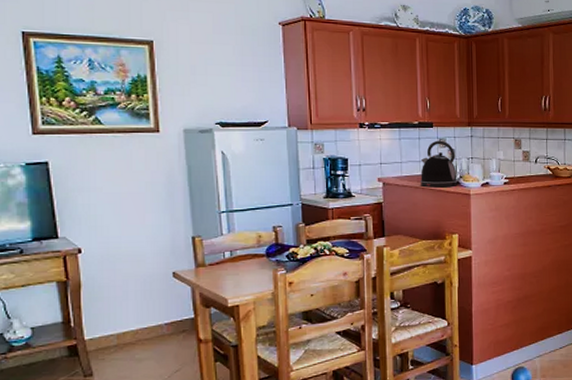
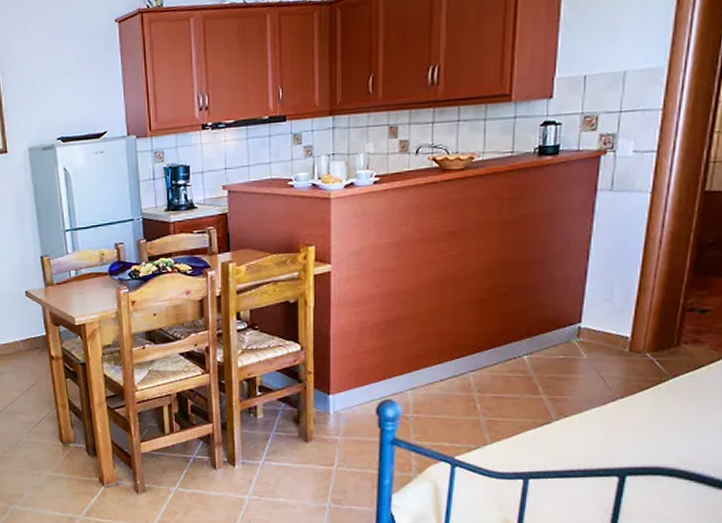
kettle: present [419,140,457,188] -> none [270,136,315,193]

